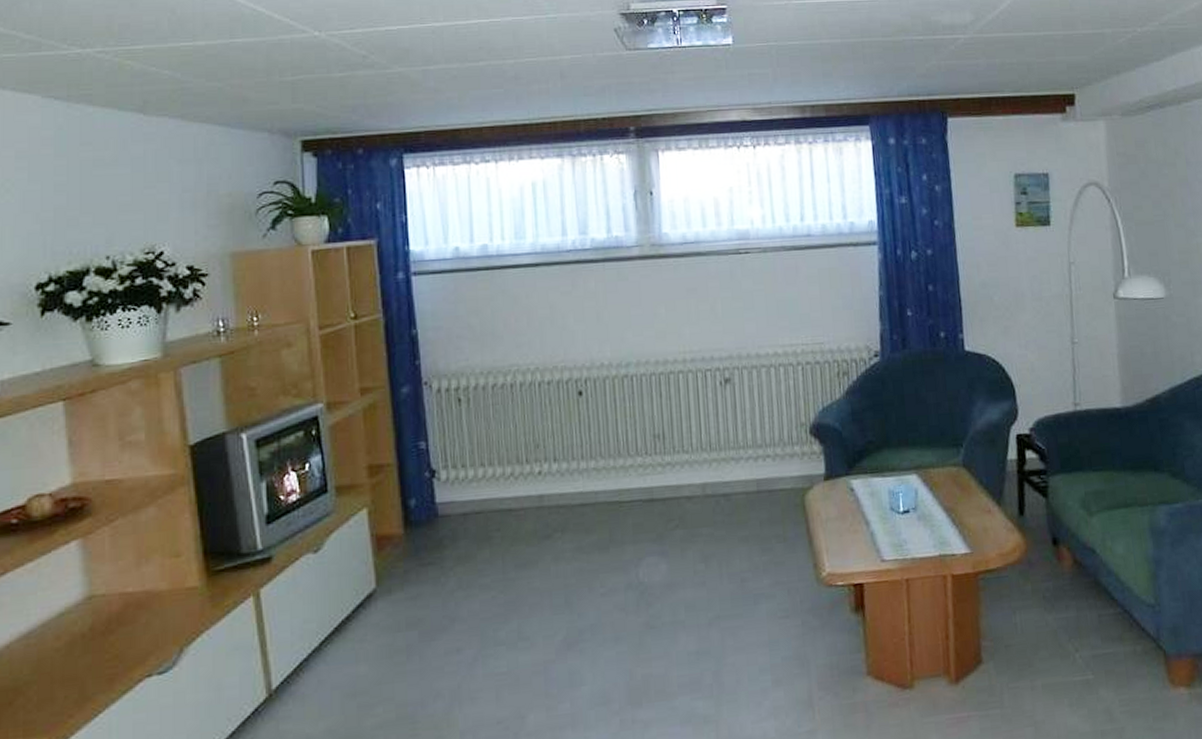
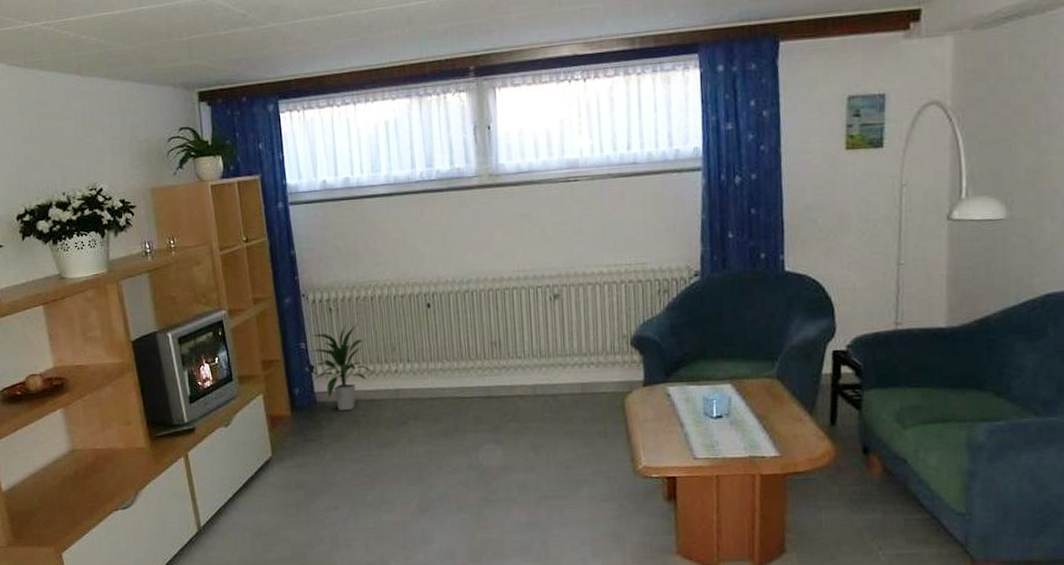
indoor plant: none [433,416,513,524] -> present [311,323,375,410]

